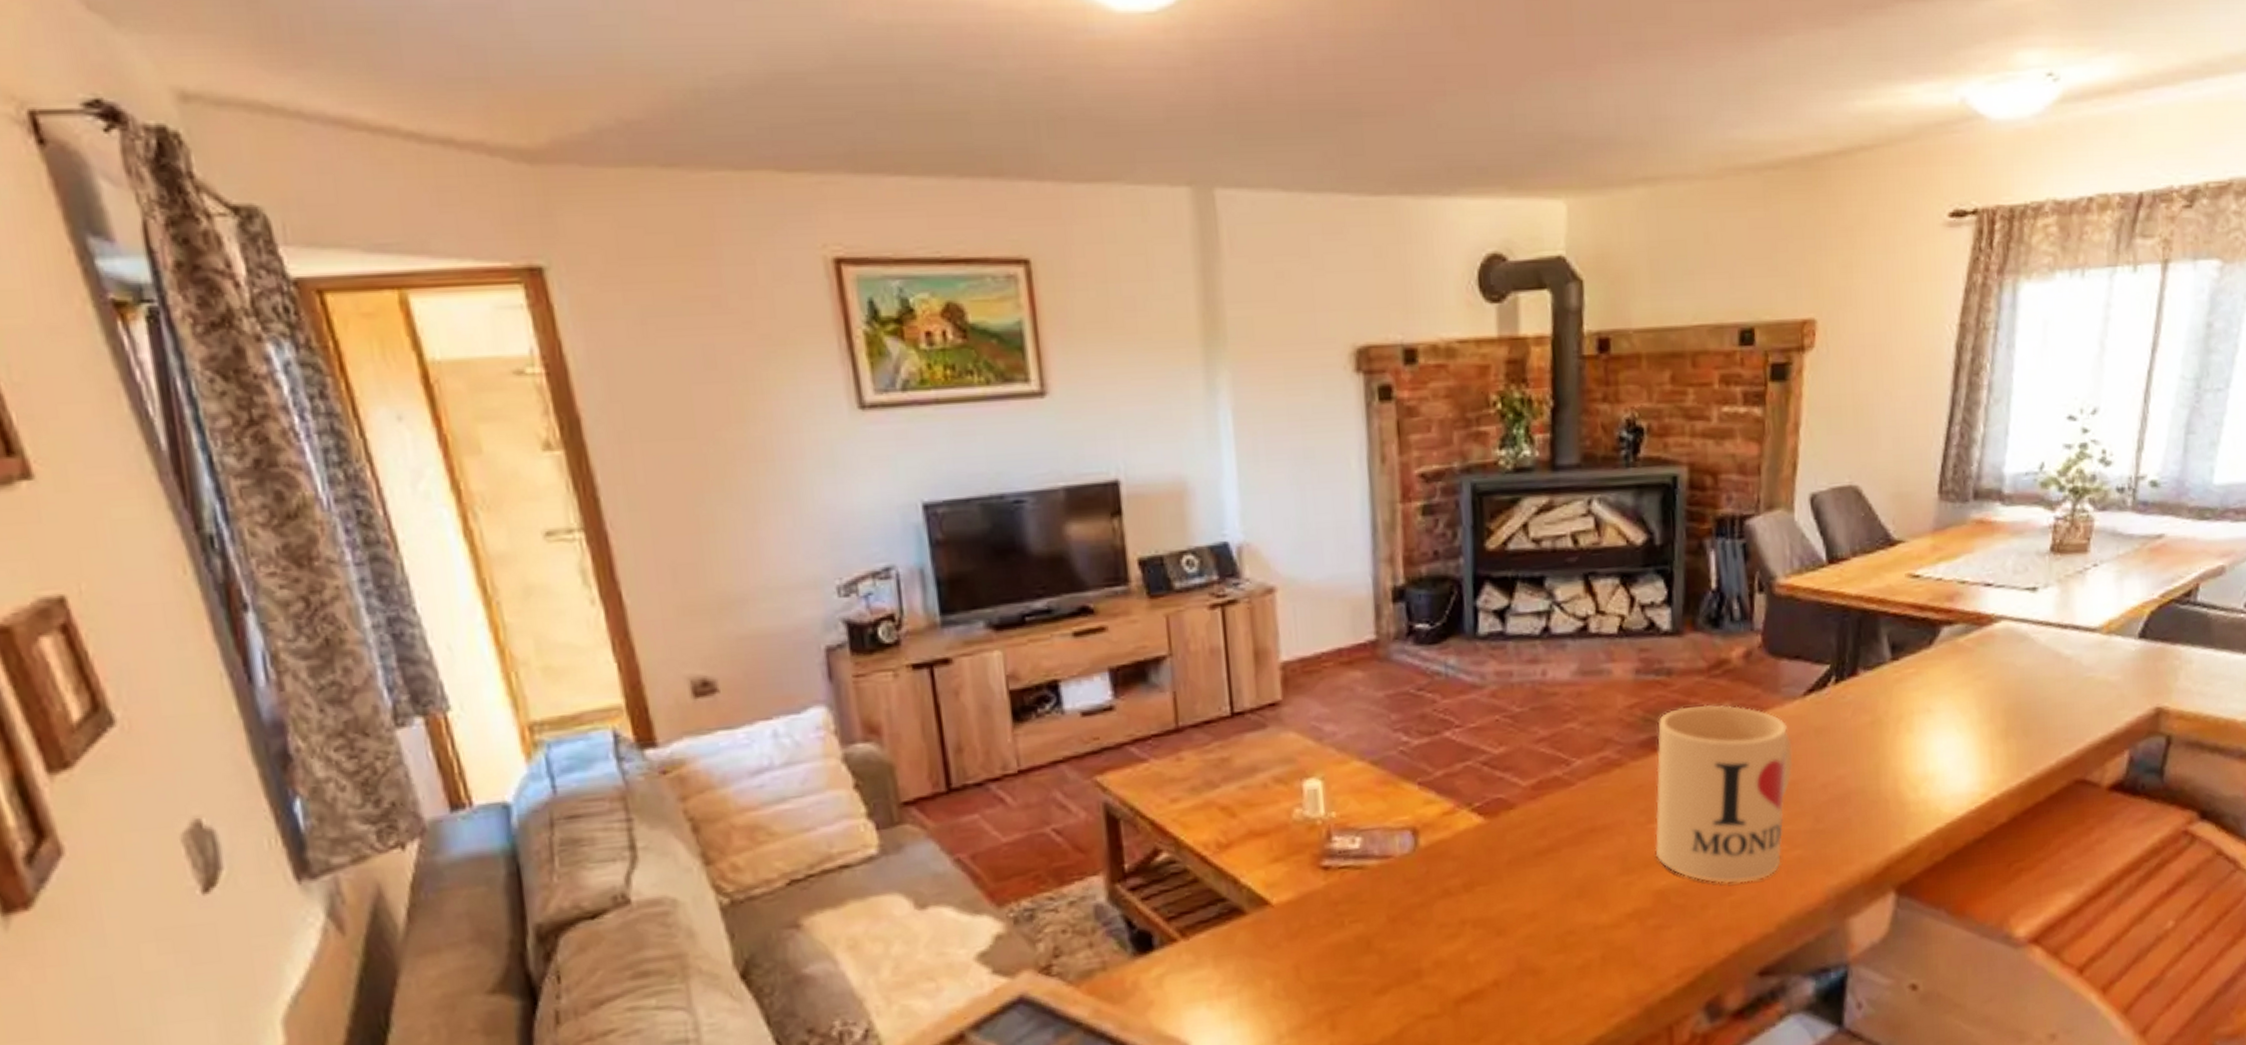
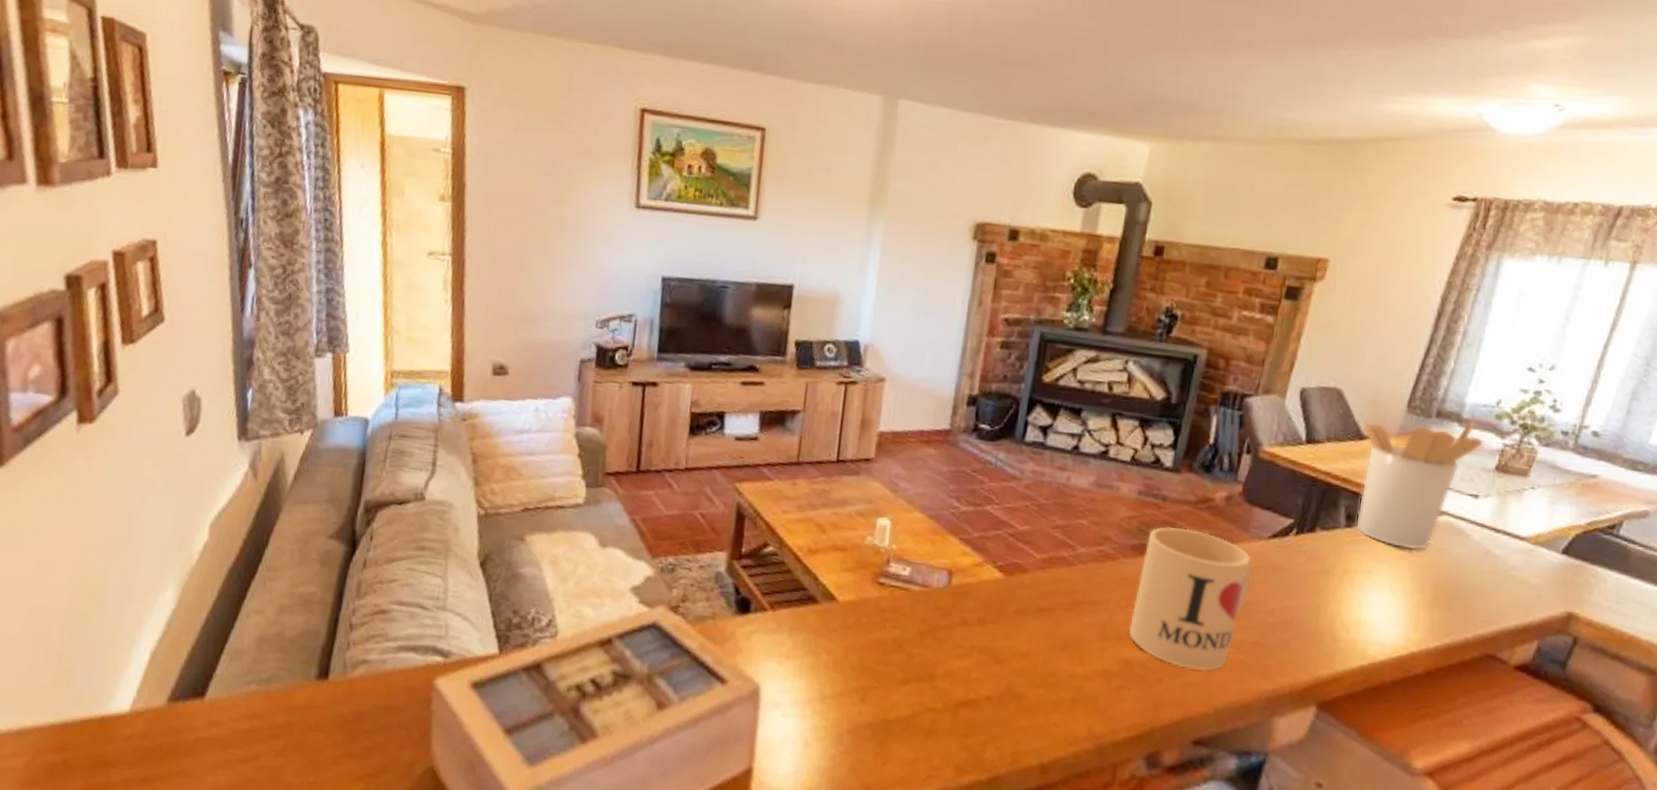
utensil holder: none [1890,495,2033,673] -> present [1355,420,1484,551]

